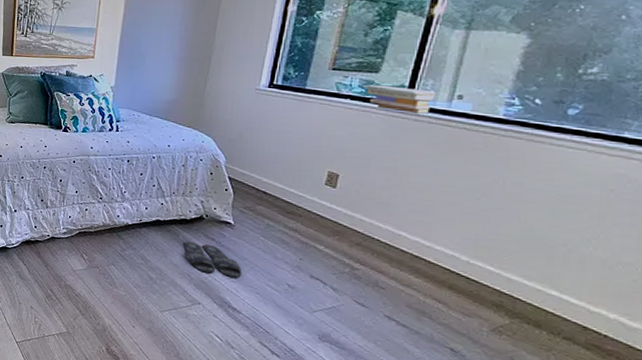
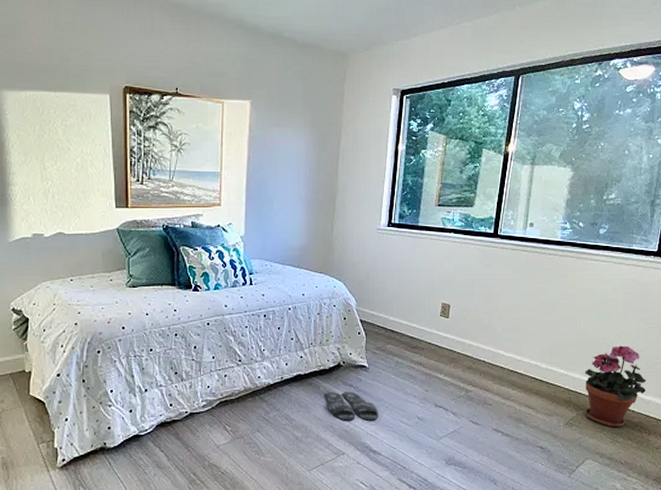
books: present [363,84,436,115] -> none [462,218,515,243]
potted plant: none [522,251,634,352] -> present [584,345,647,428]

